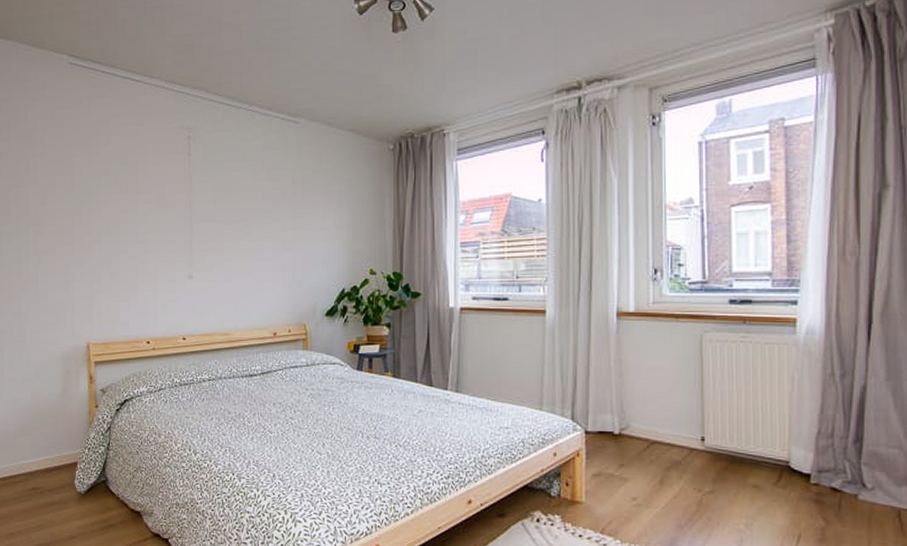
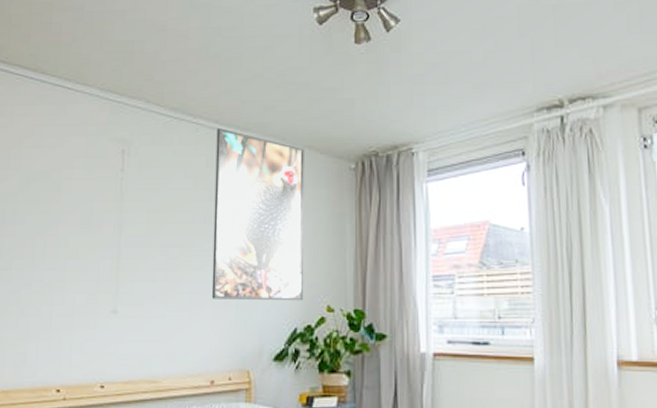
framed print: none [270,115,350,266] -> present [211,128,305,301]

